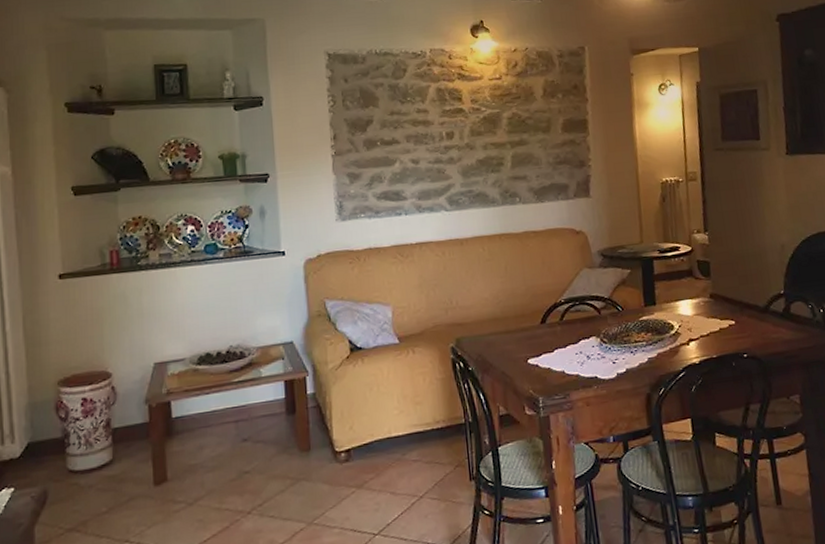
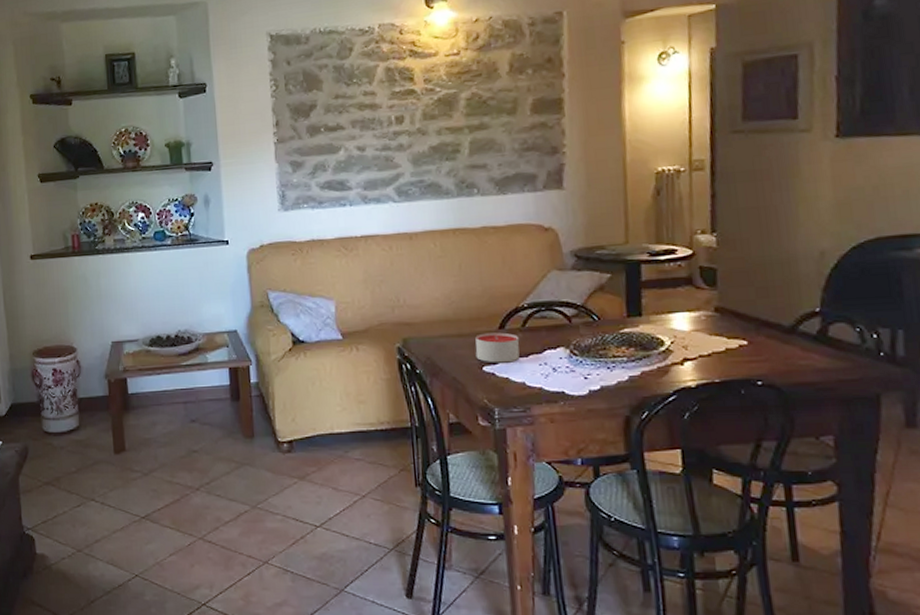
candle: none [521,326,559,356] -> present [475,332,520,363]

